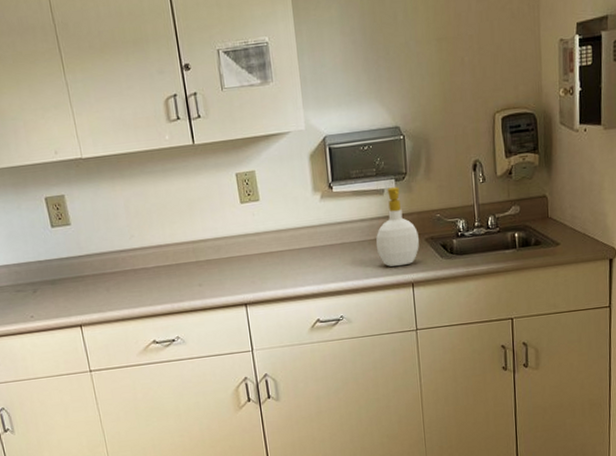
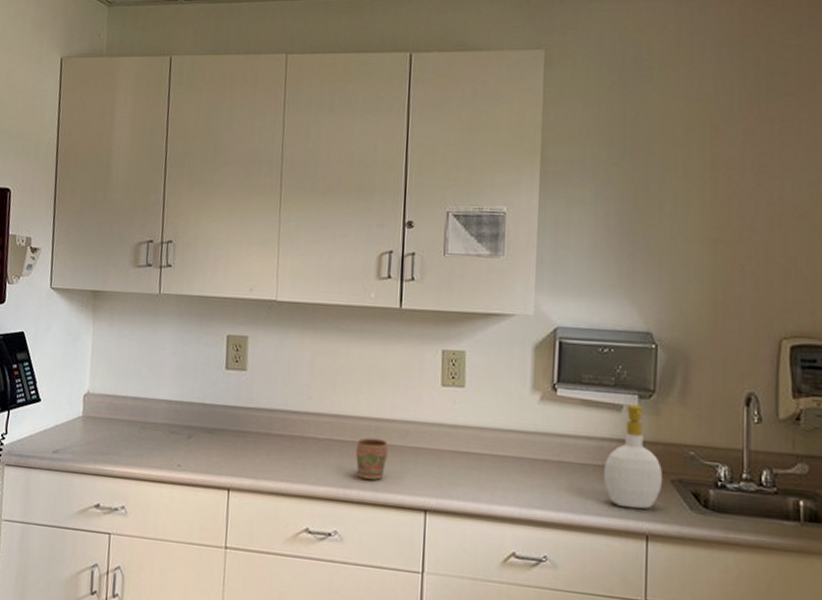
mug: none [180,256,208,292] -> present [355,437,388,480]

